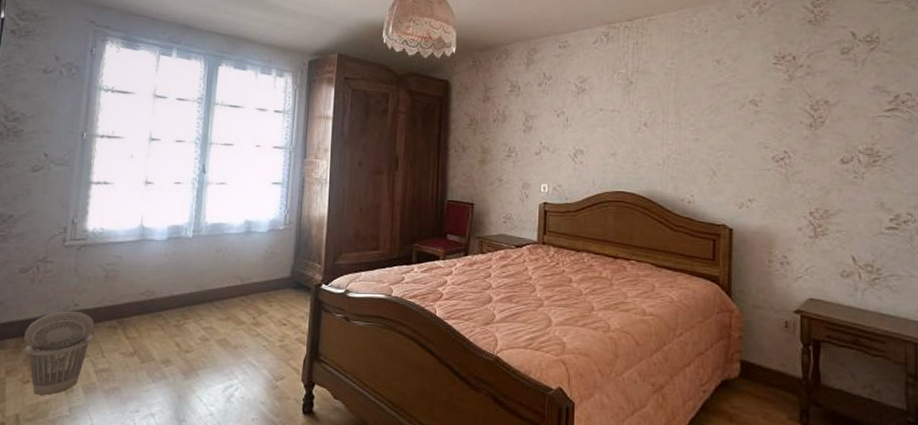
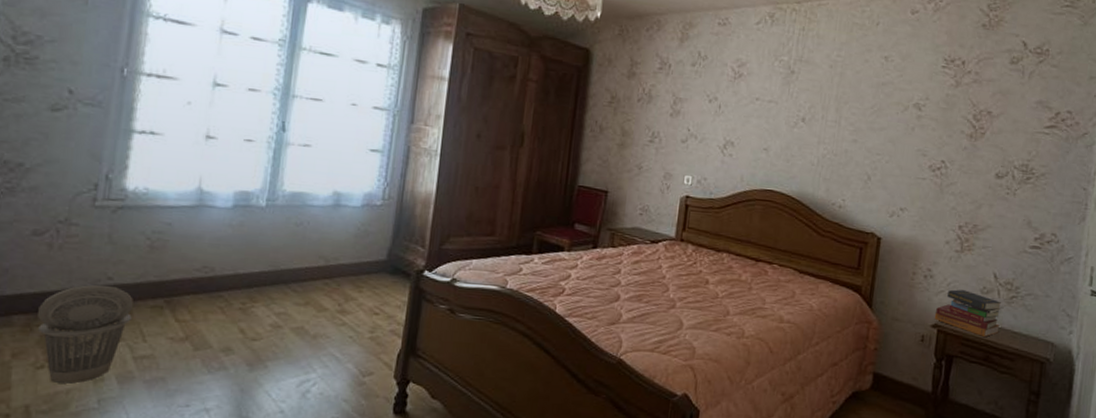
books: none [796,274,865,321] -> present [934,289,1001,338]

